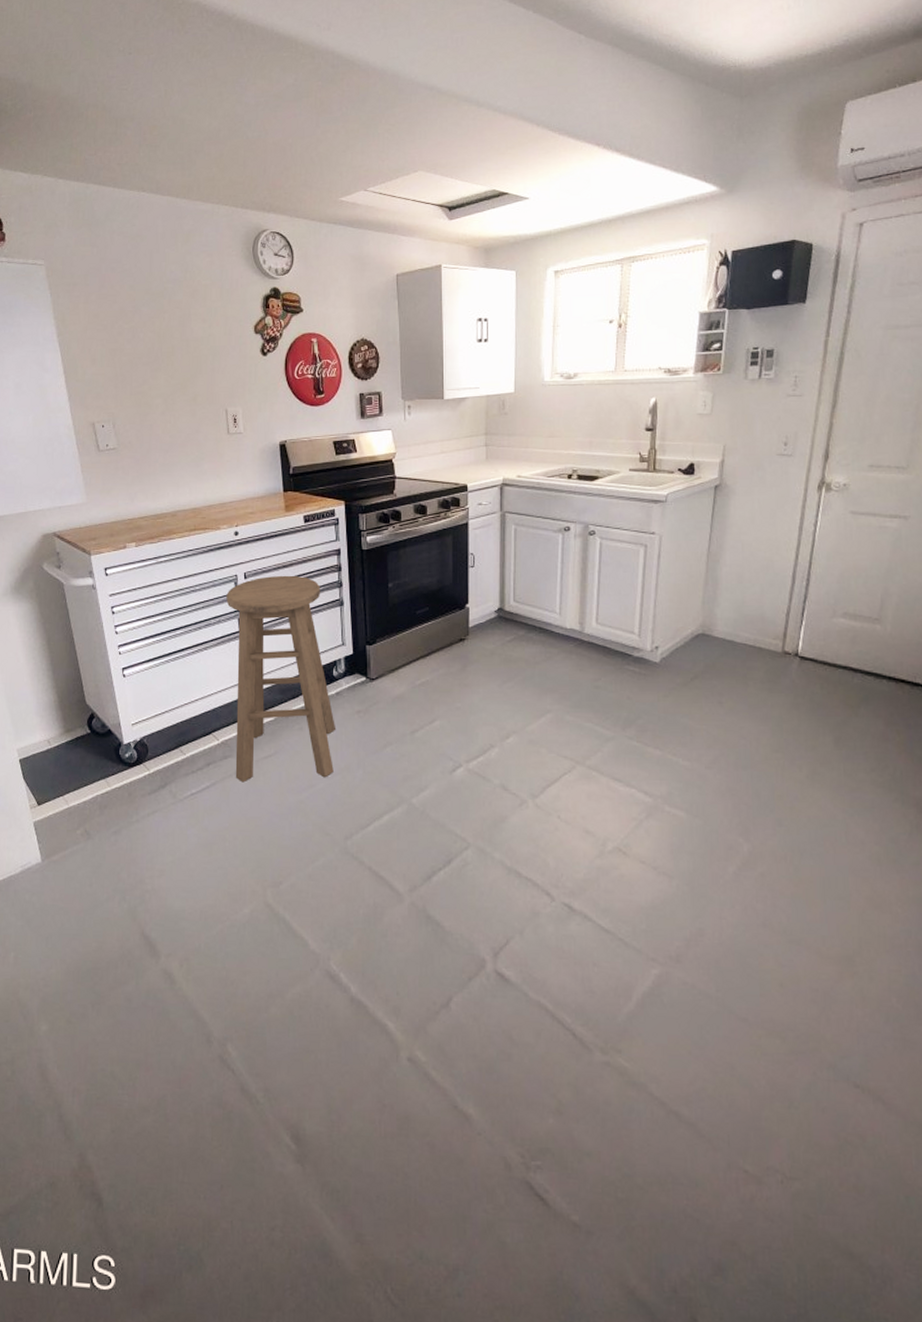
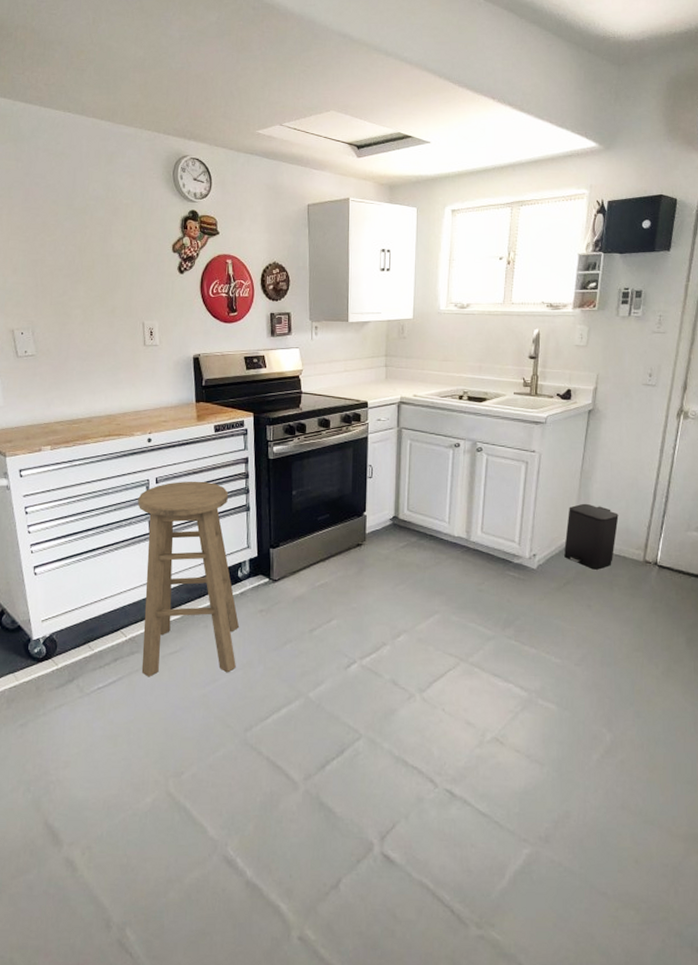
pedal bin: none [690,589,752,662] -> present [564,503,619,570]

